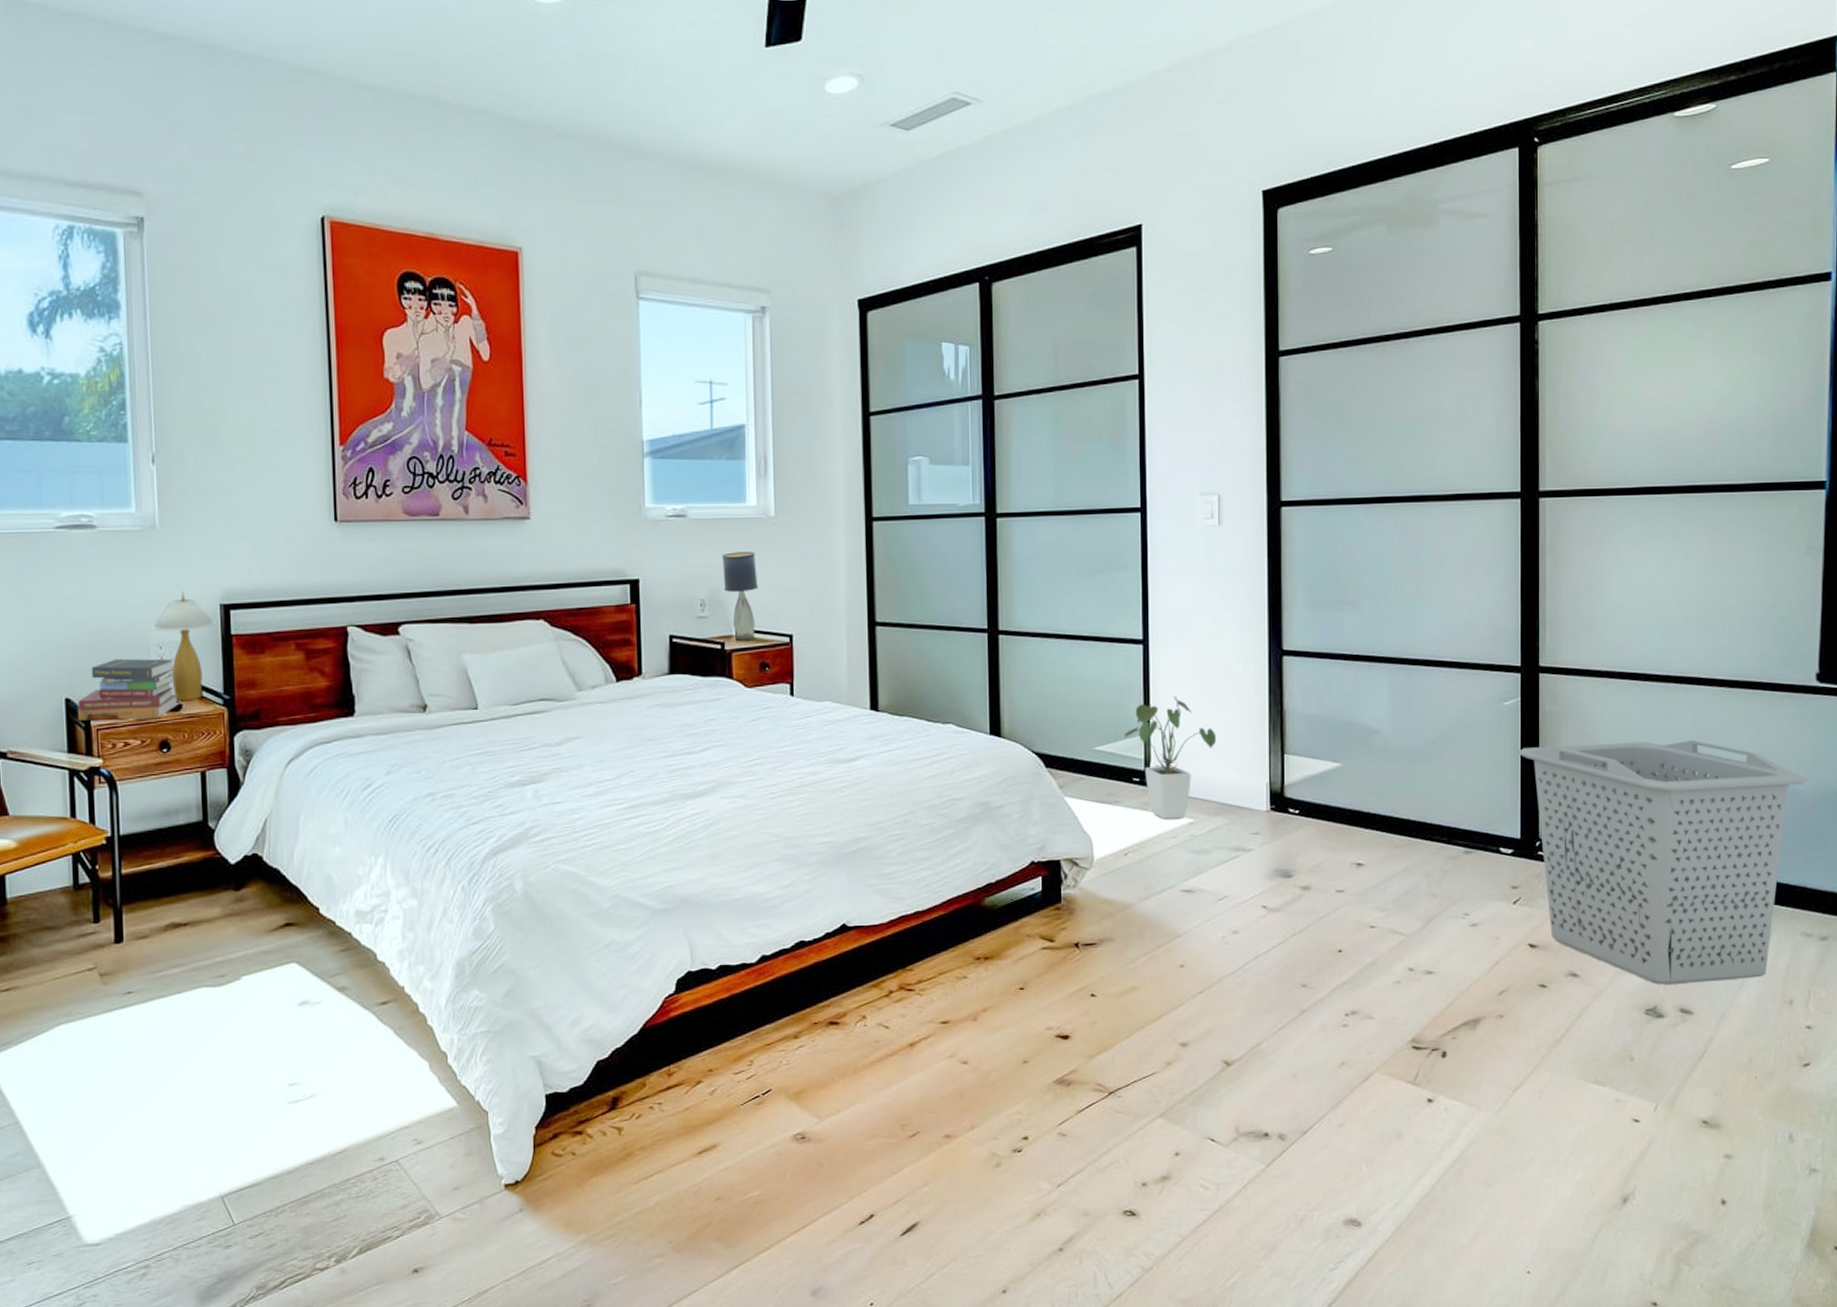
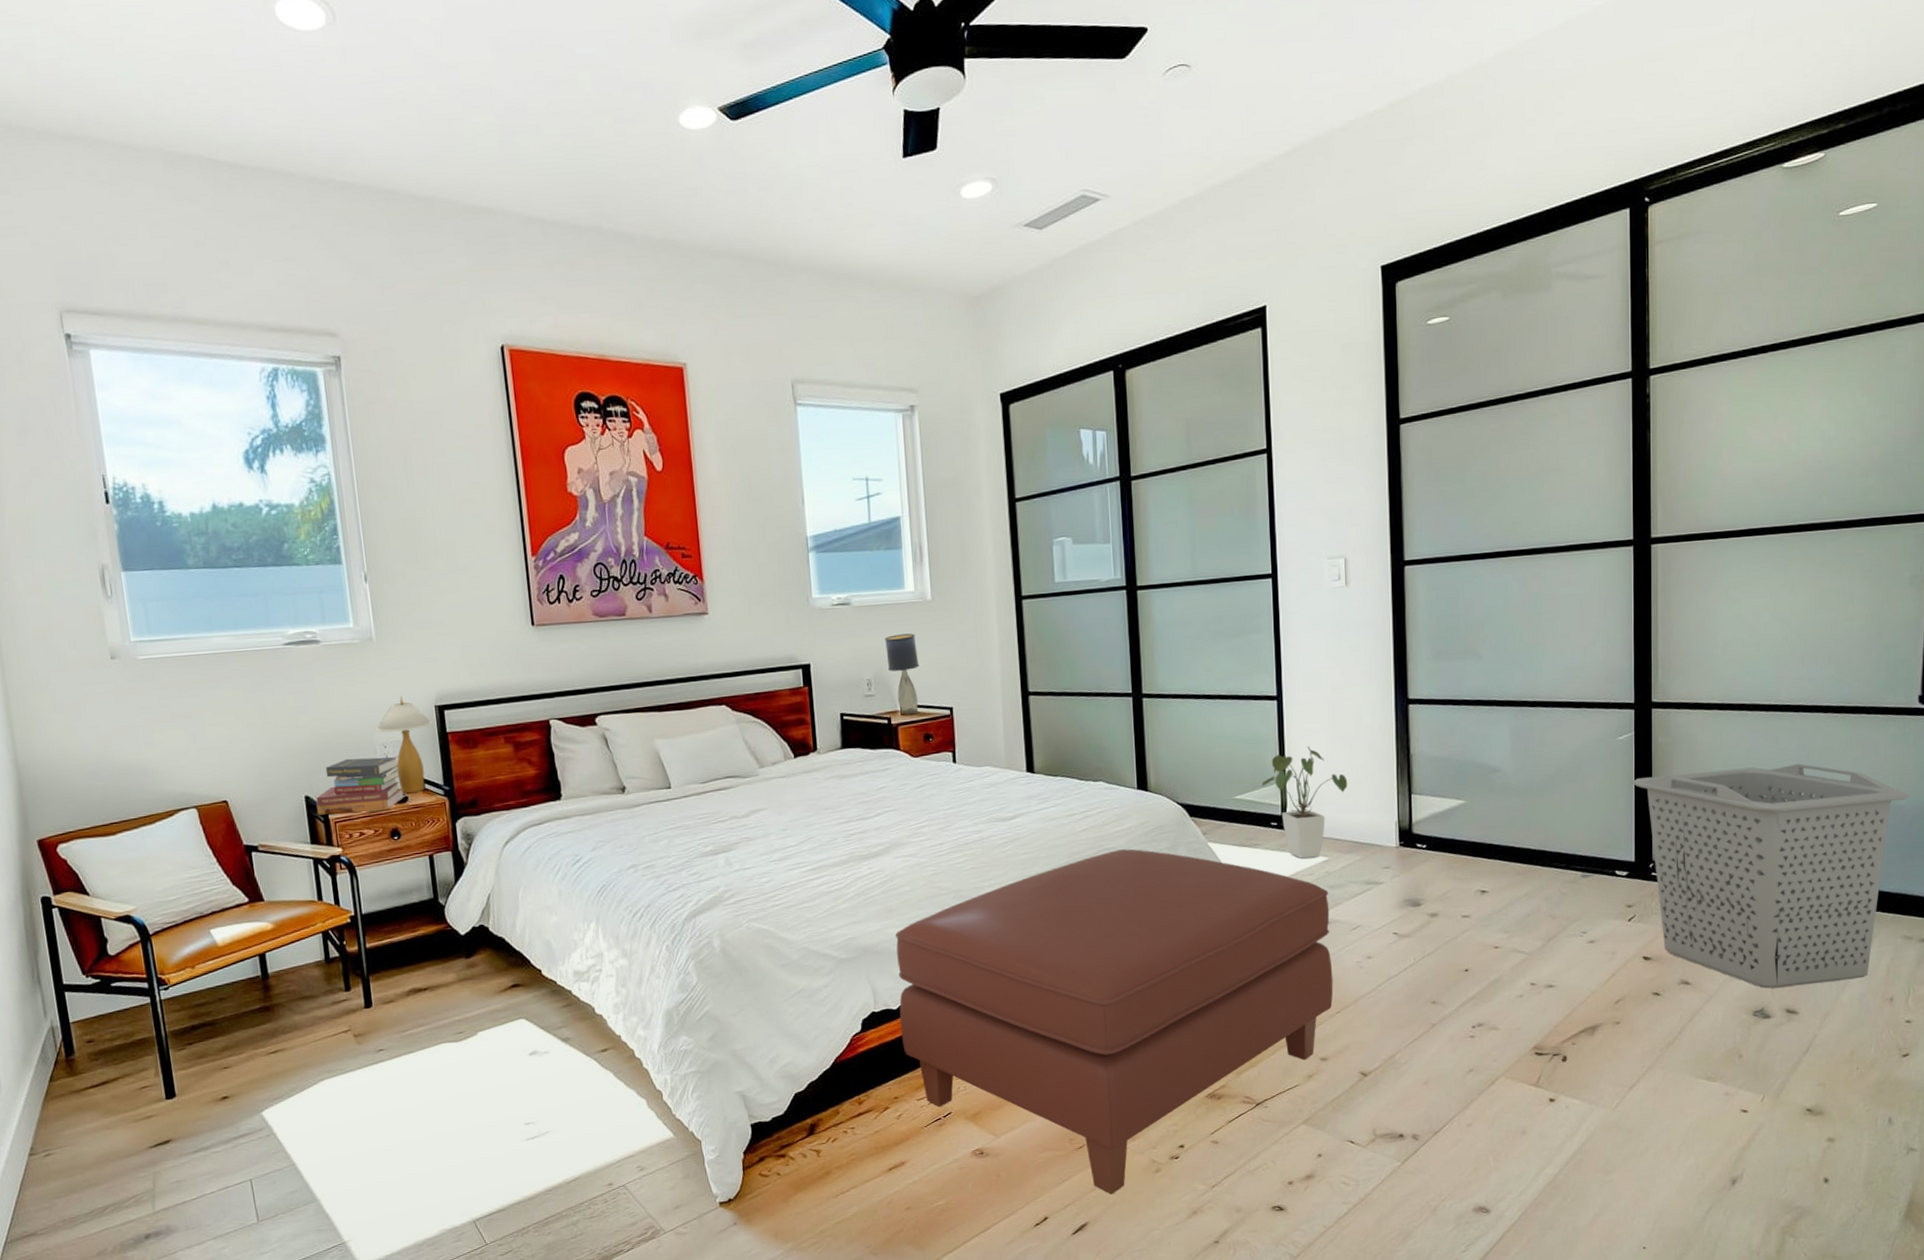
ottoman: none [718,800,1196,1191] -> present [896,849,1334,1195]

